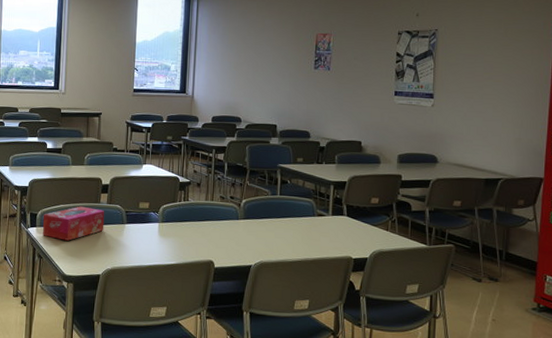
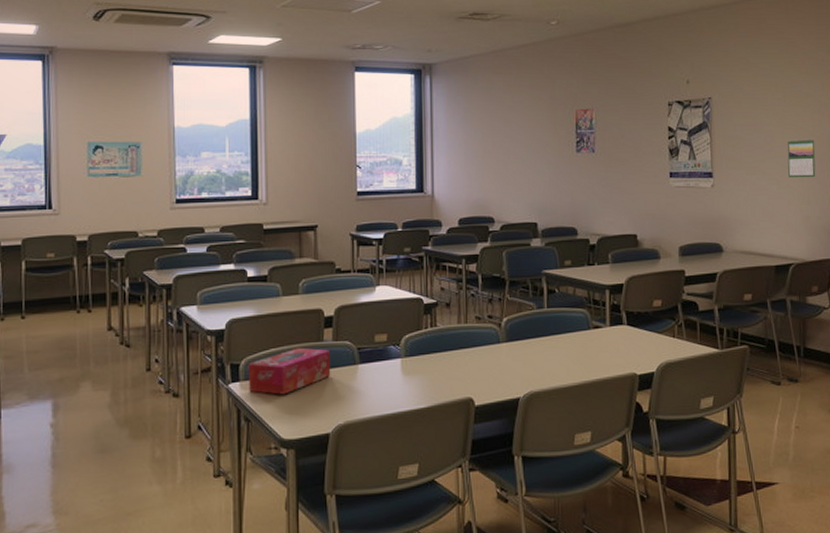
calendar: none [504,69,532,105] -> present [787,138,816,178]

